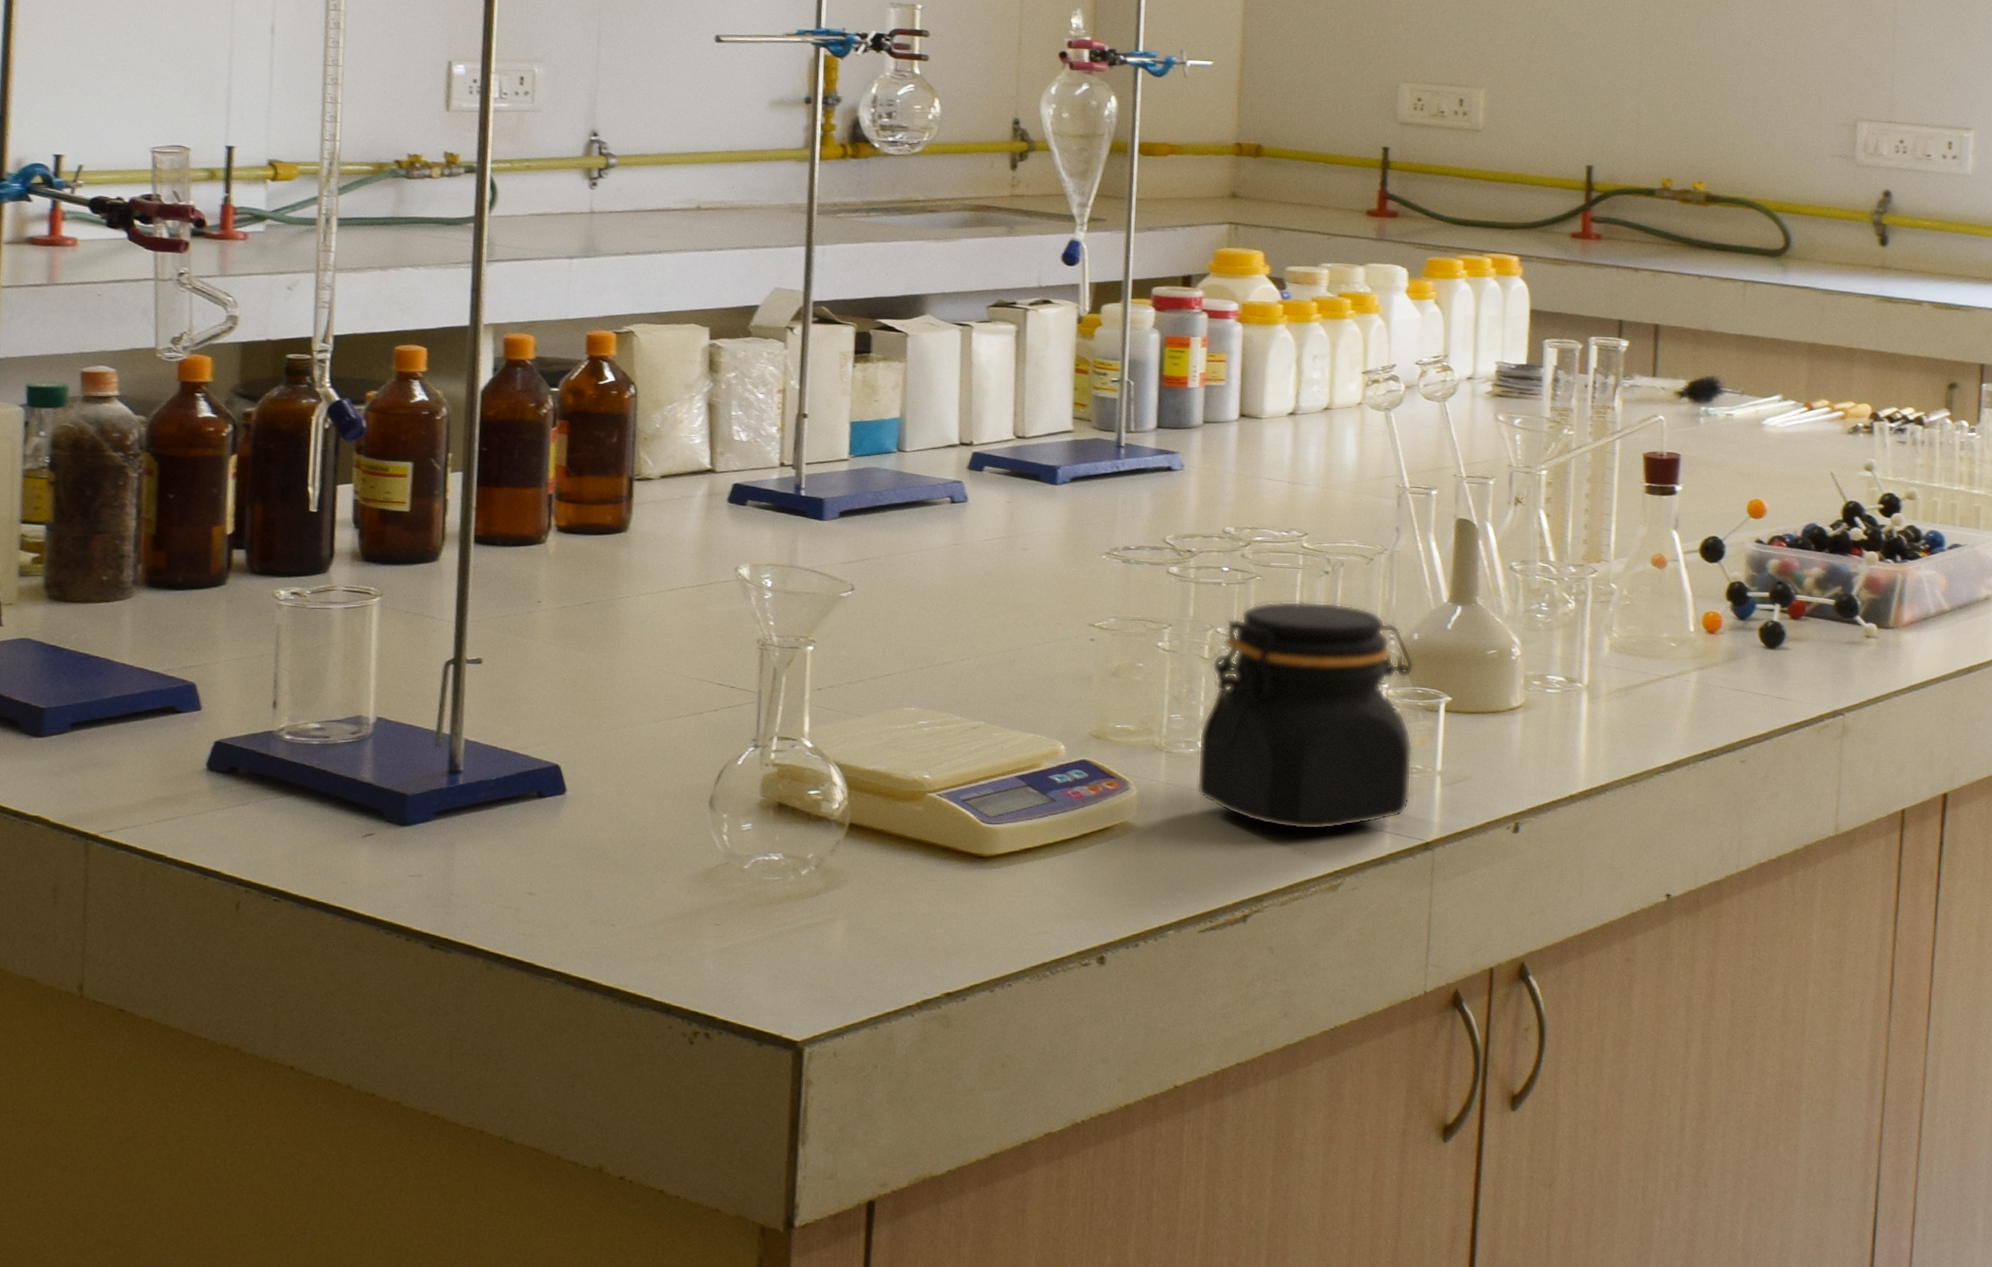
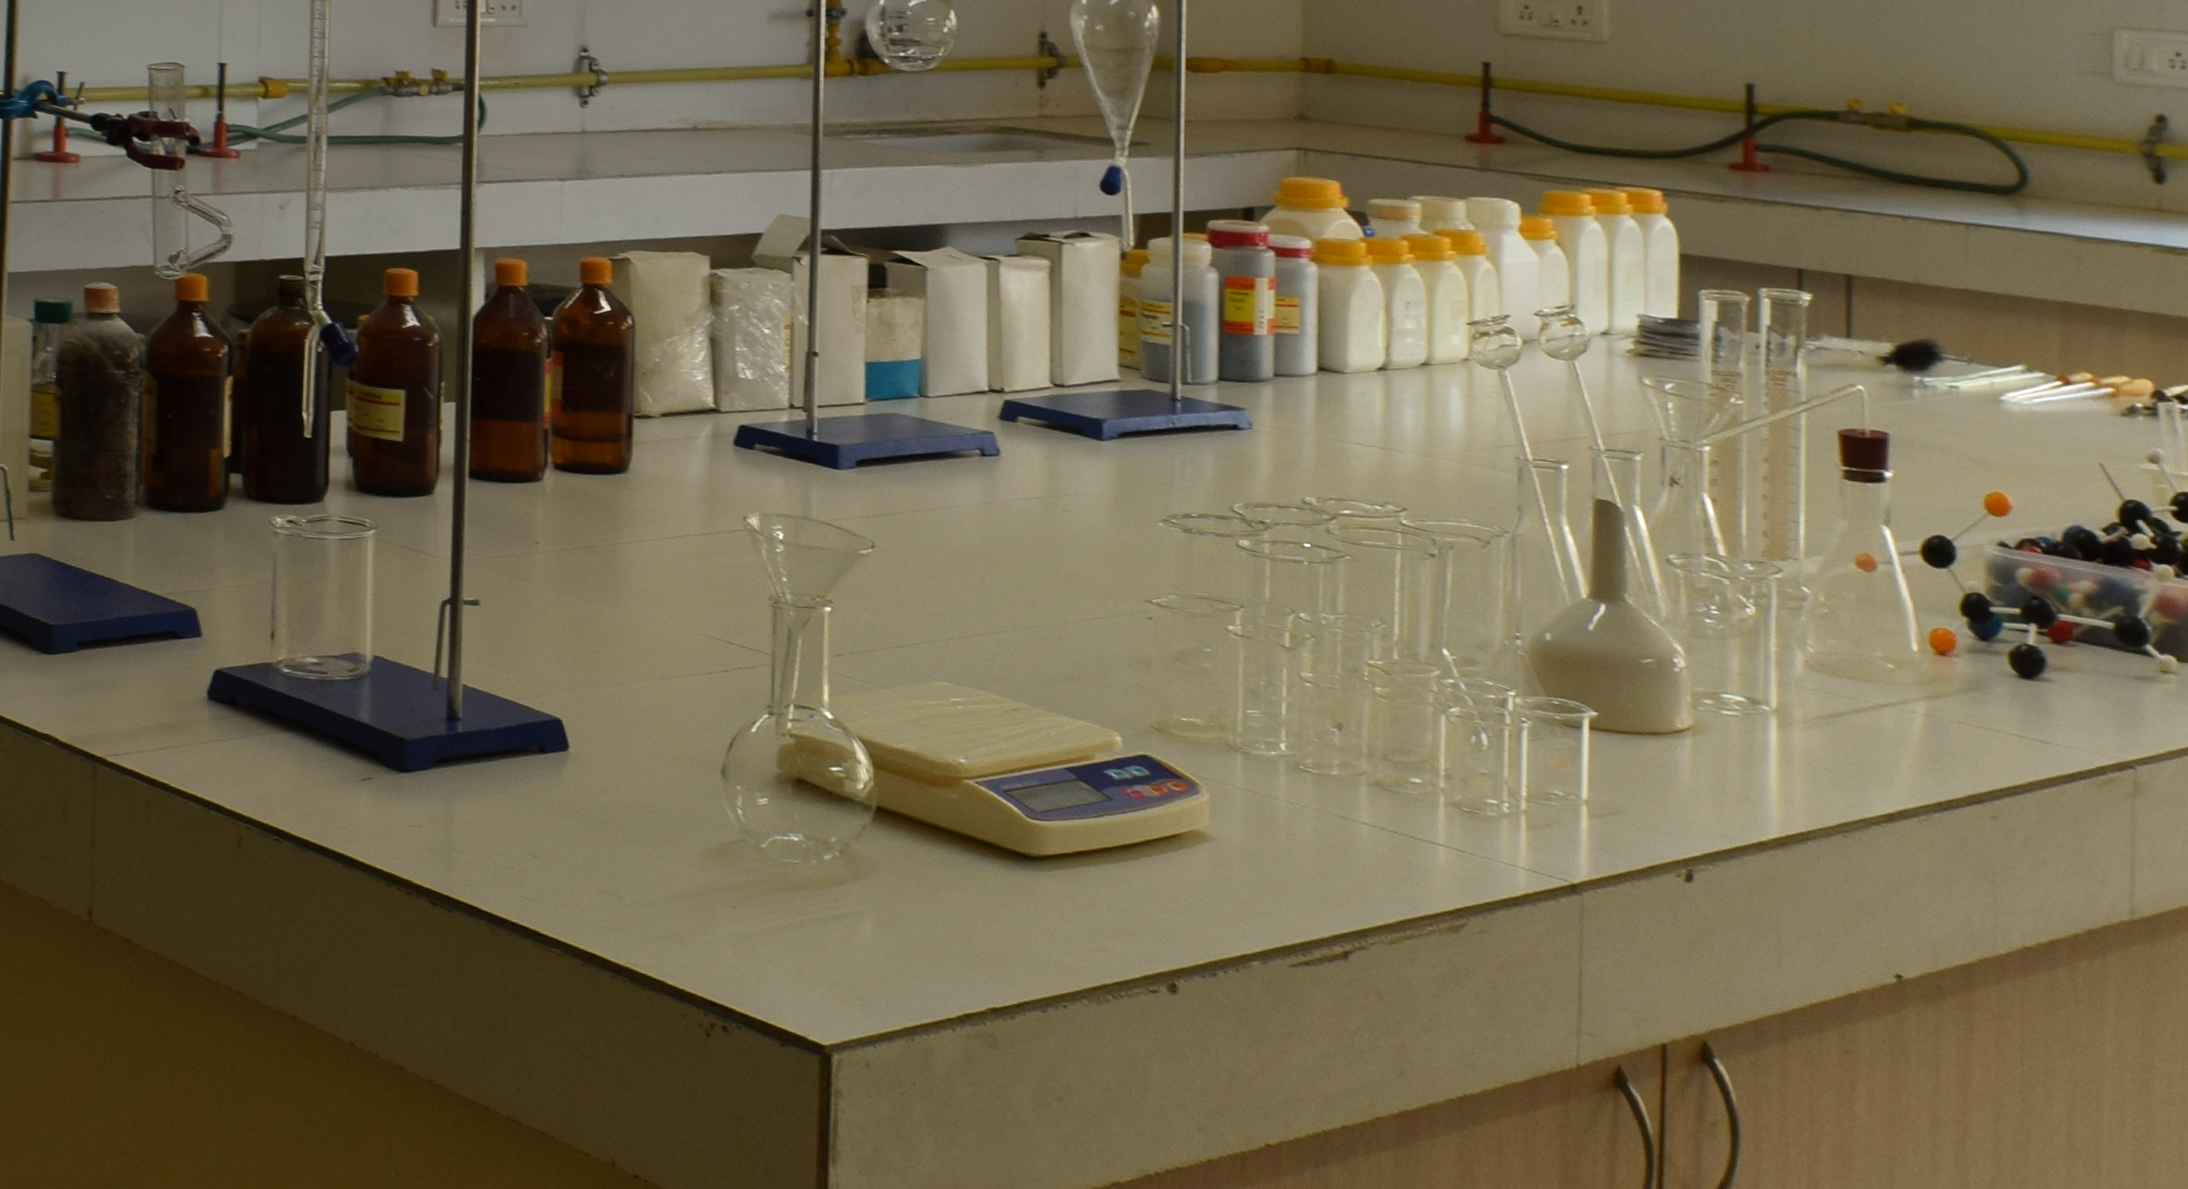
jar: present [1196,601,1414,831] -> none [1281,586,1550,860]

